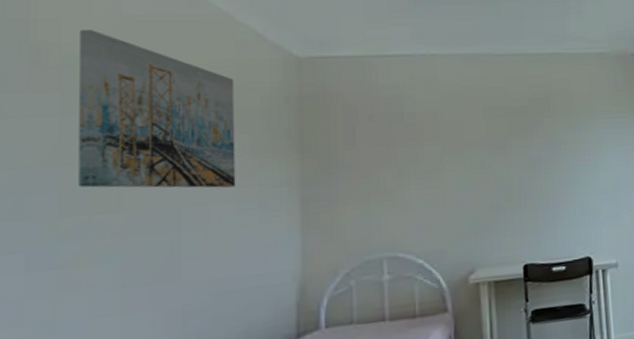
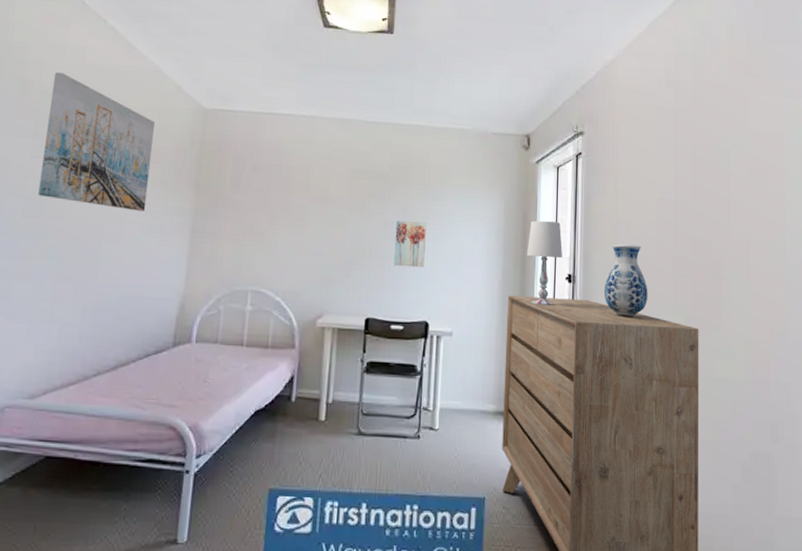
wall art: none [543,154,580,205] -> present [393,221,427,268]

